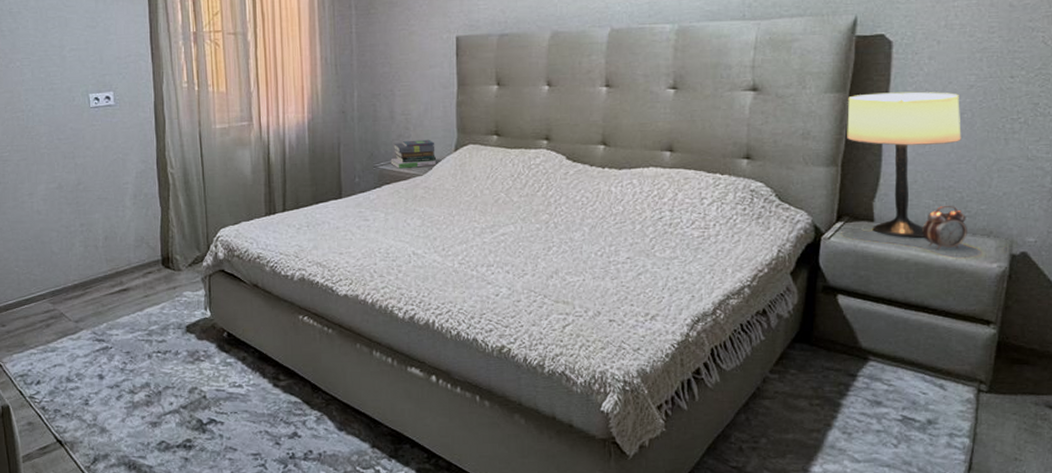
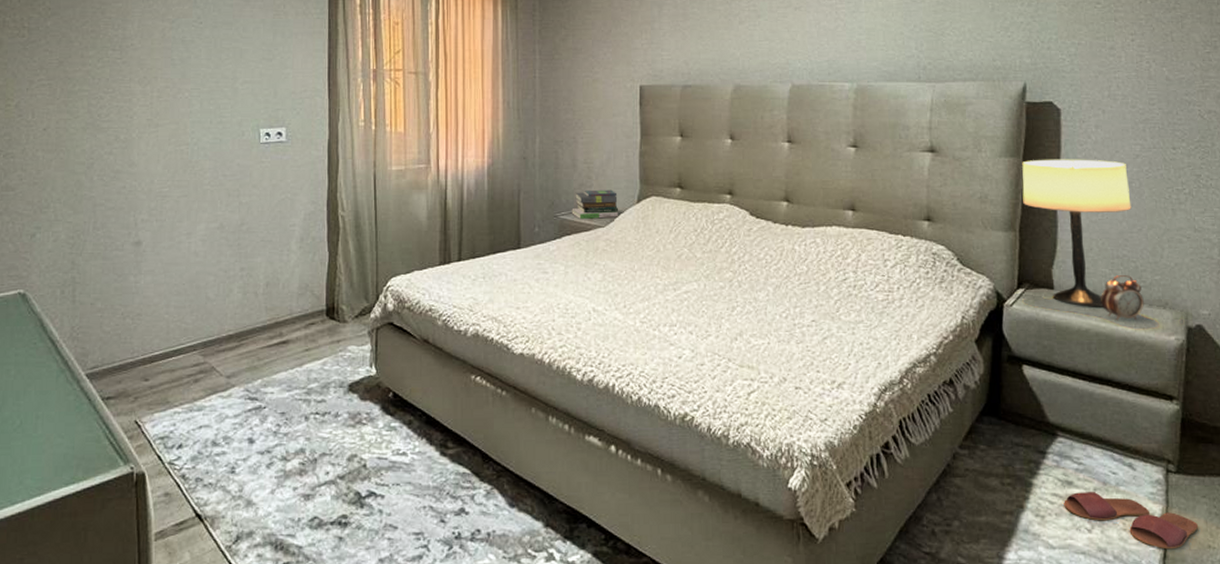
slippers: none [871,410,1006,462] -> present [1064,491,1198,550]

